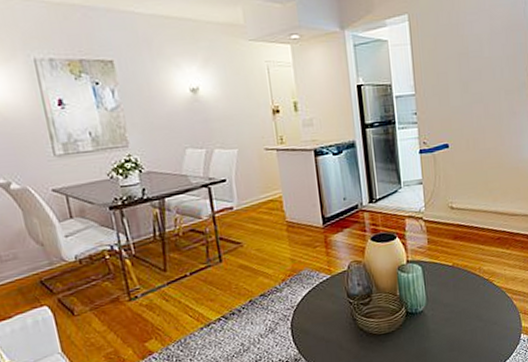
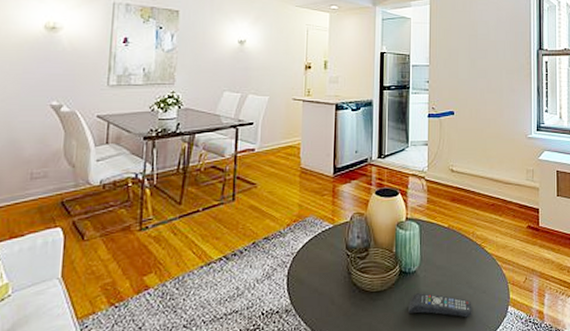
remote control: none [418,330,484,350] -> present [408,293,472,318]

